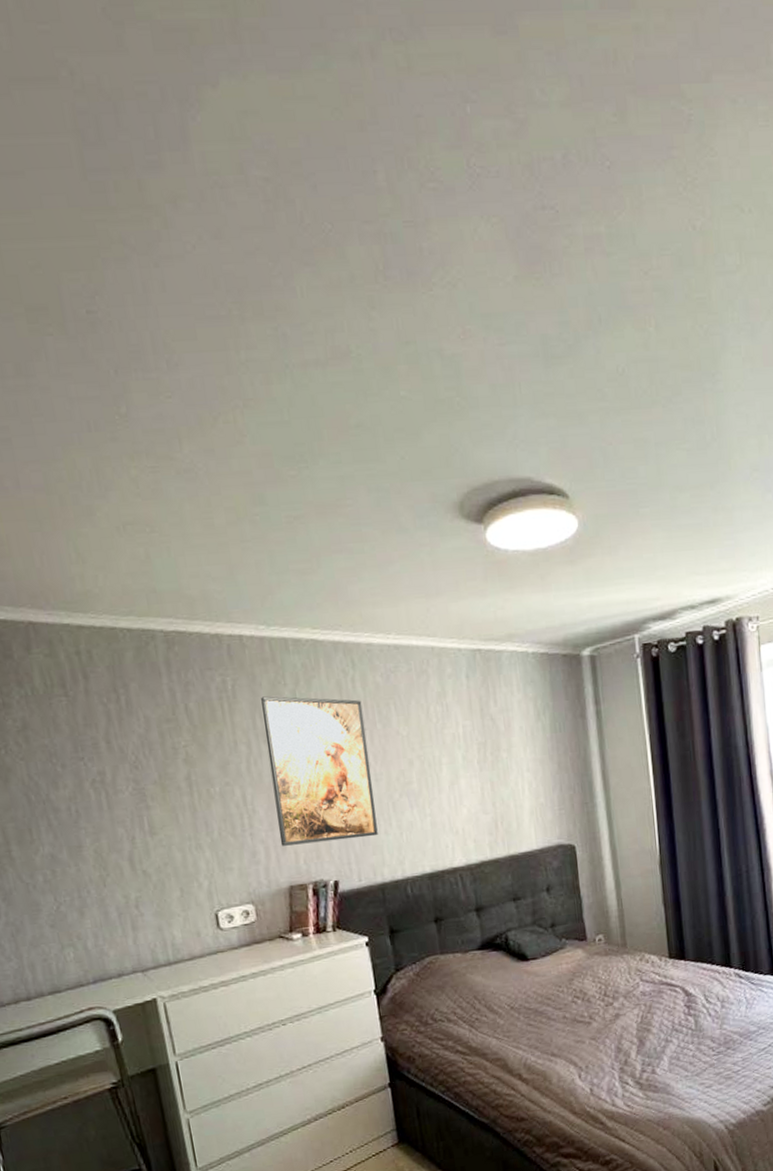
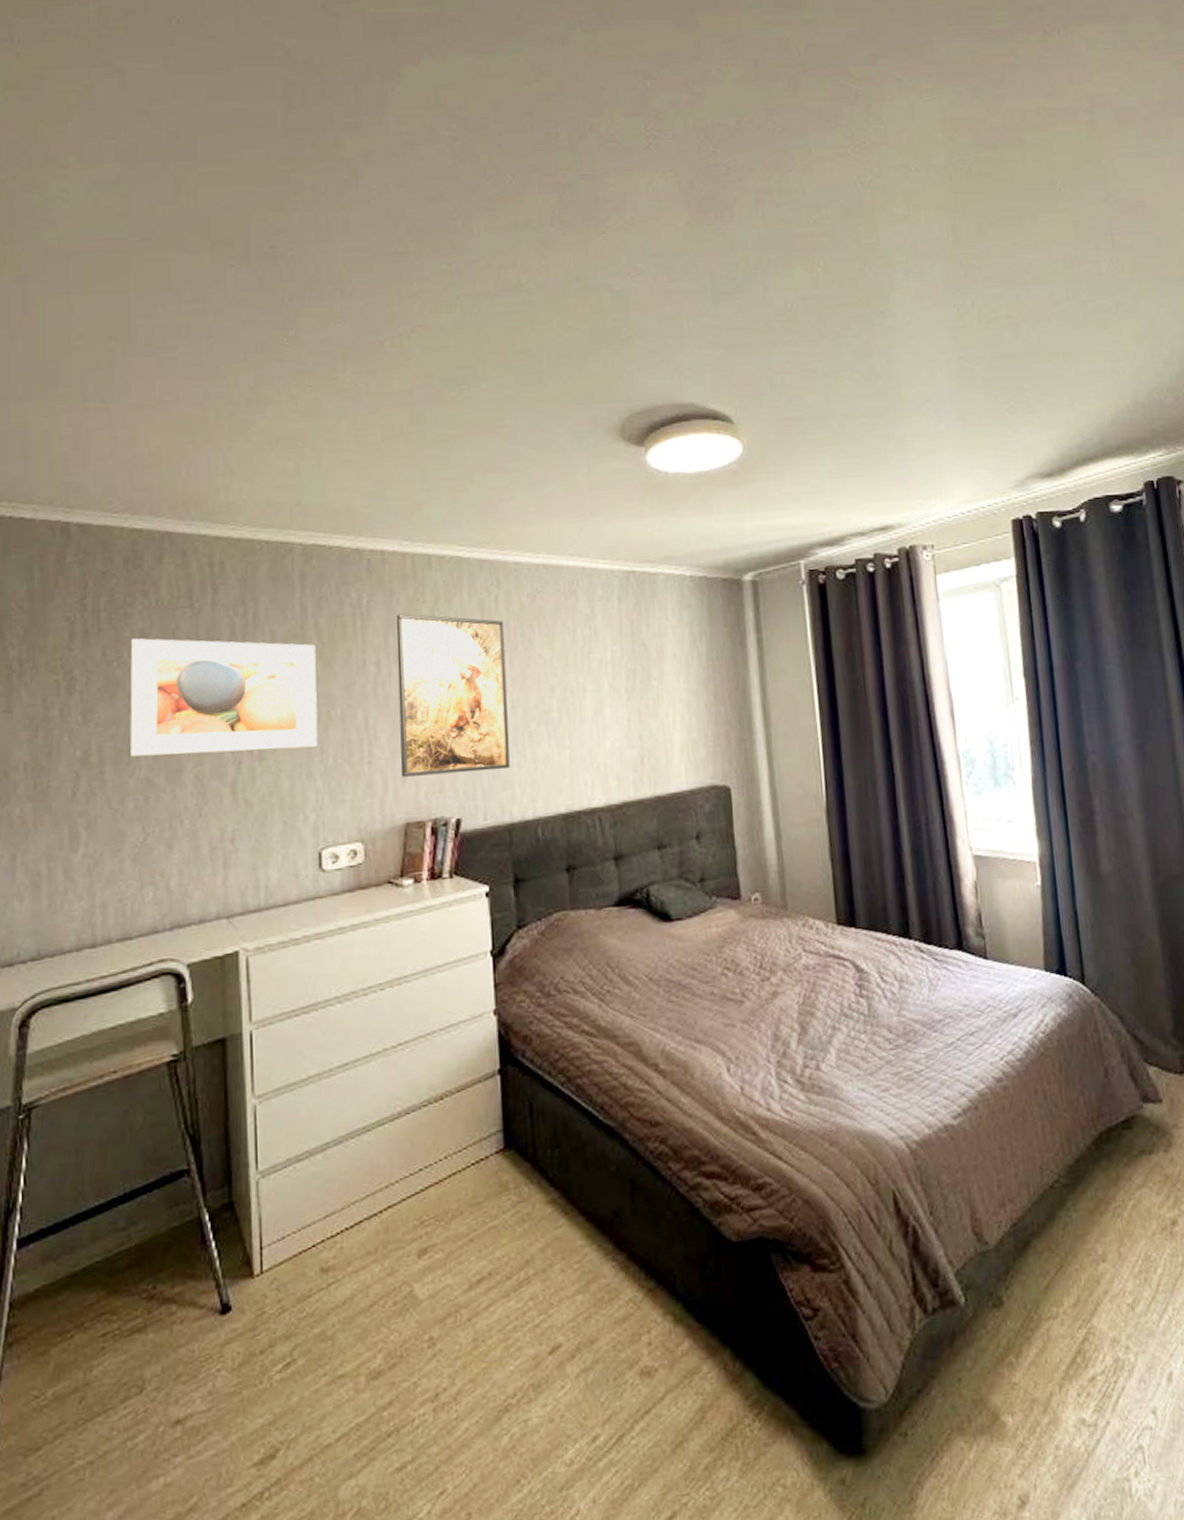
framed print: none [13,726,202,836] -> present [129,638,318,757]

